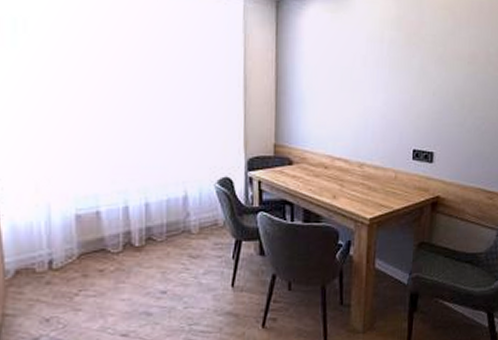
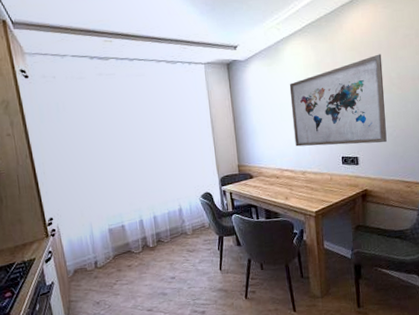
wall art: none [355,19,481,138] -> present [289,54,387,147]

